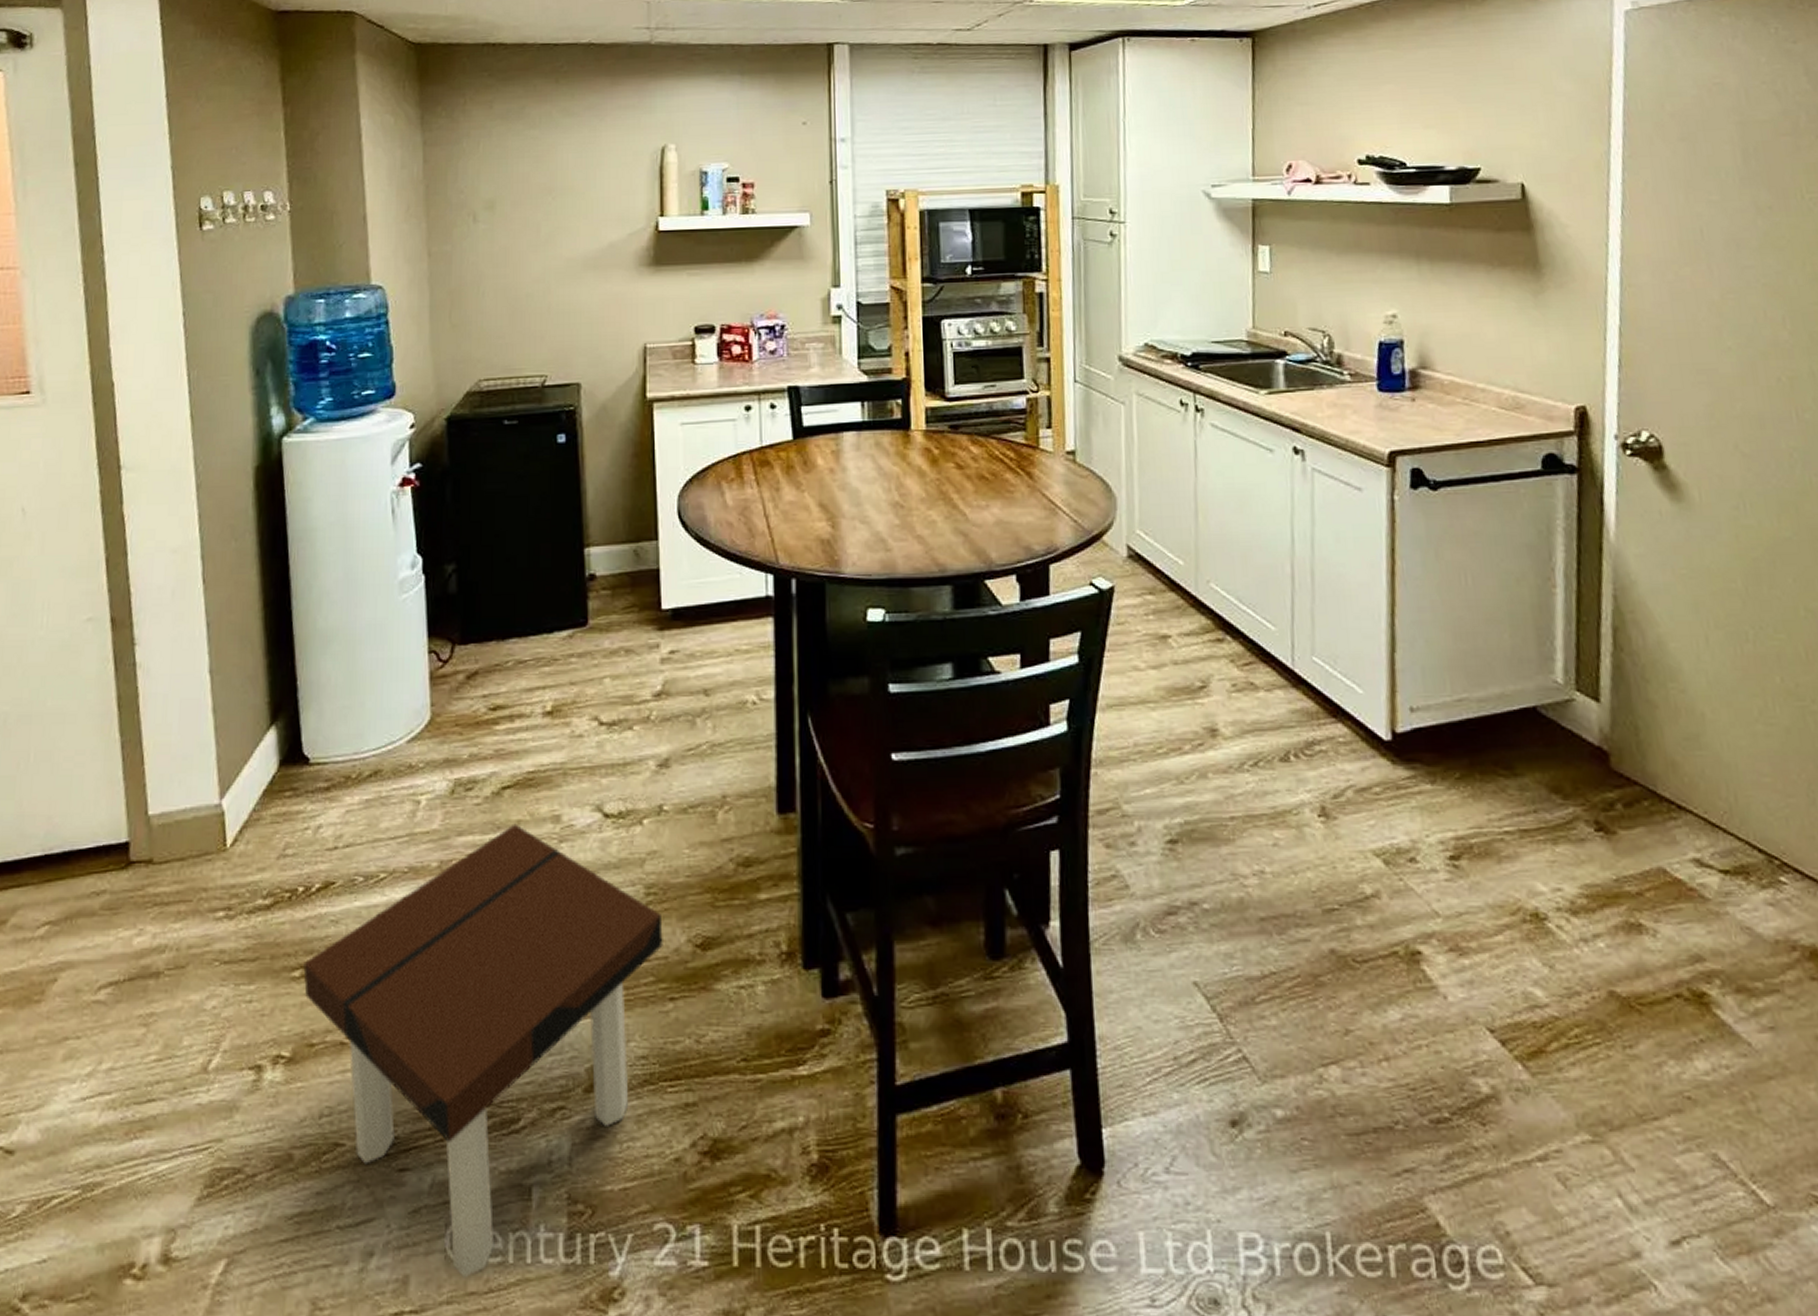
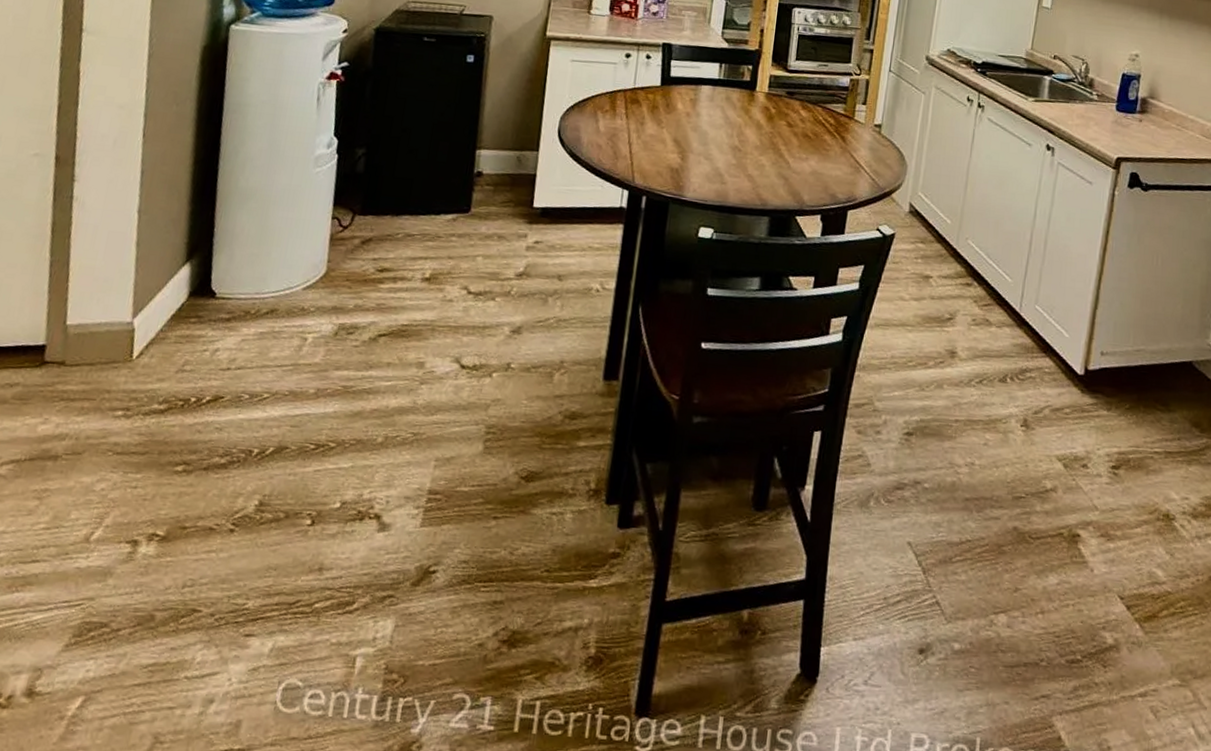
side table: present [303,823,663,1279] -> none [184,365,497,726]

